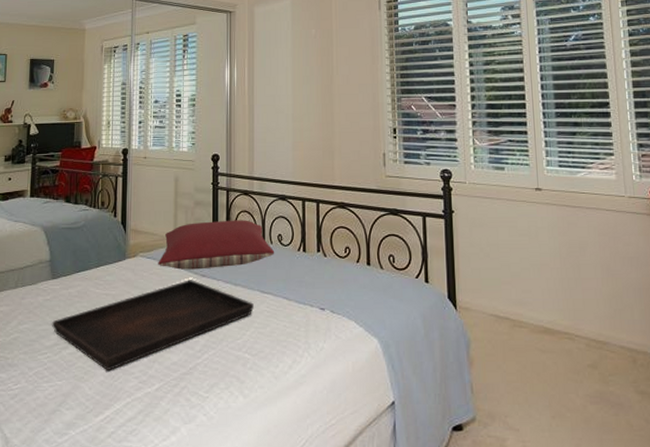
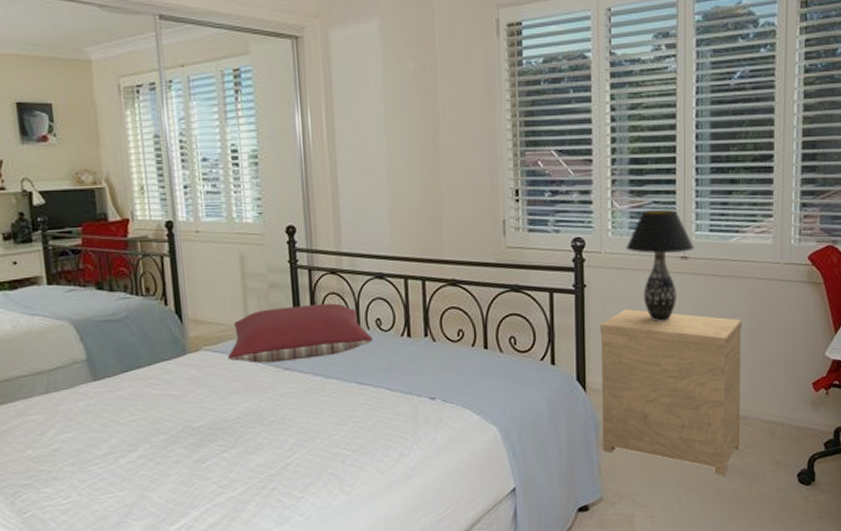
serving tray: present [51,280,254,370] -> none [100,374,351,477]
side table: none [467,234,604,402] -> present [600,309,742,476]
table lamp: none [487,147,547,246] -> present [626,209,695,321]

